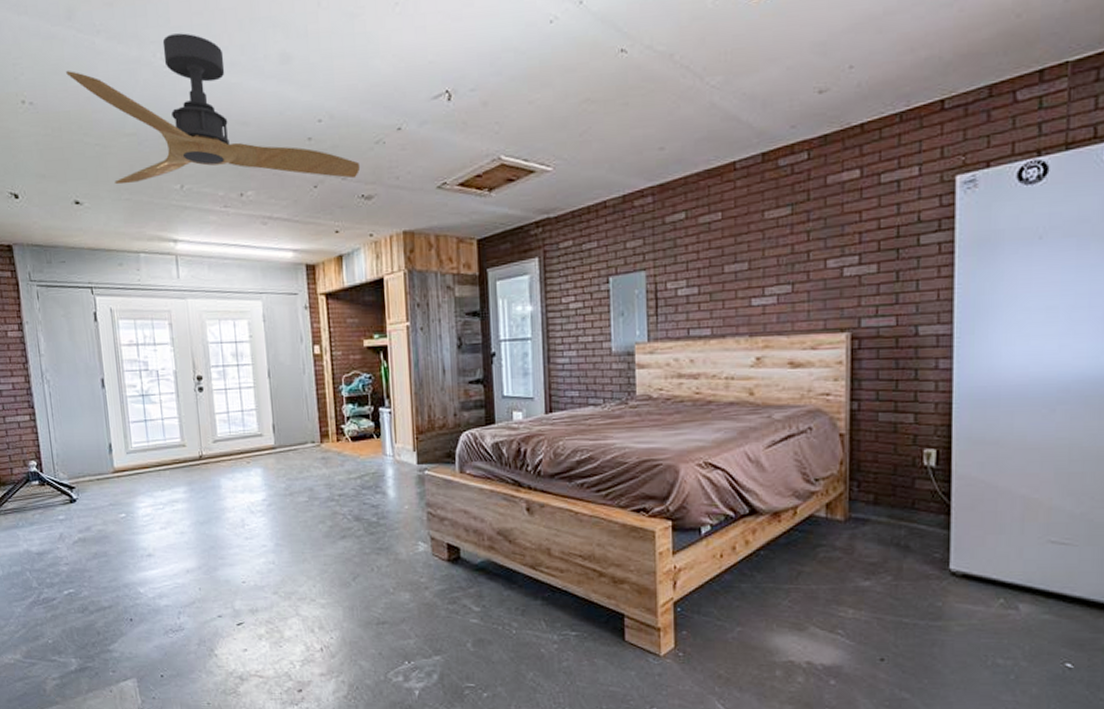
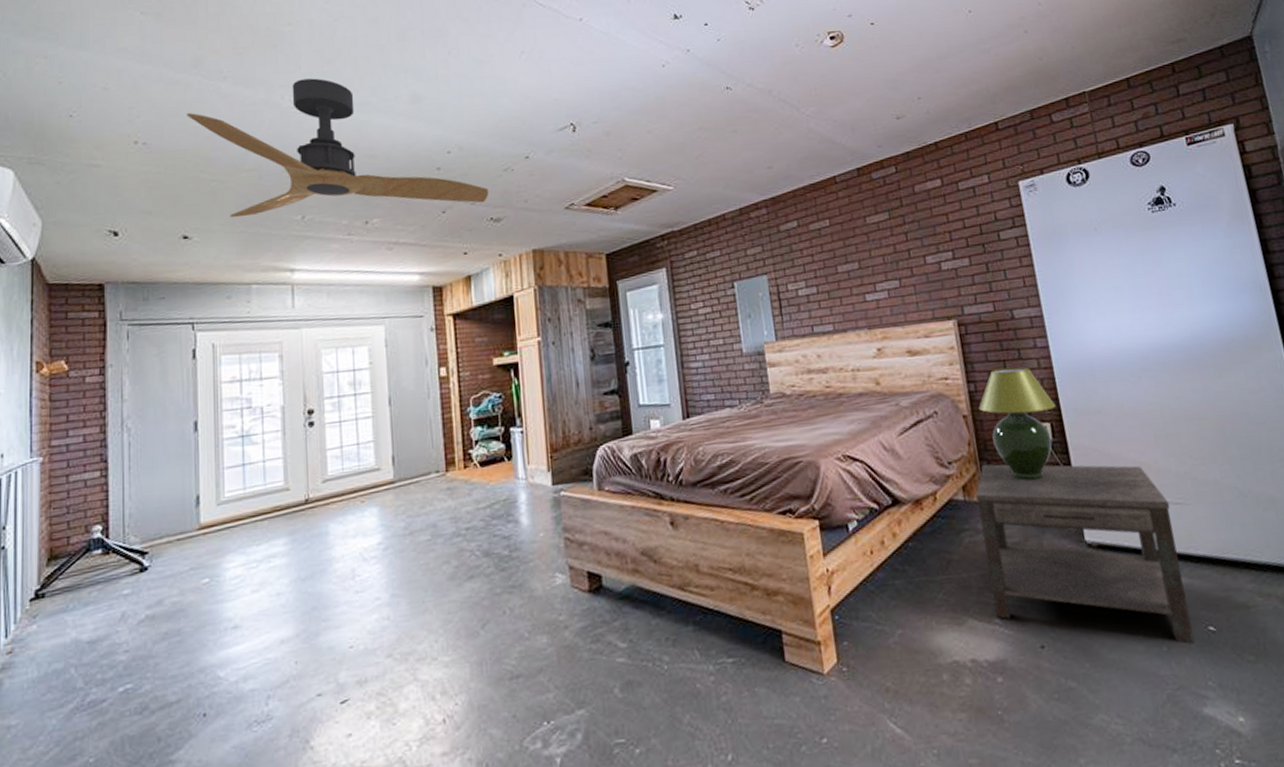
side table: none [838,484,1053,676] -> present [975,464,1195,644]
table lamp: none [859,388,947,506] -> present [979,367,1056,481]

